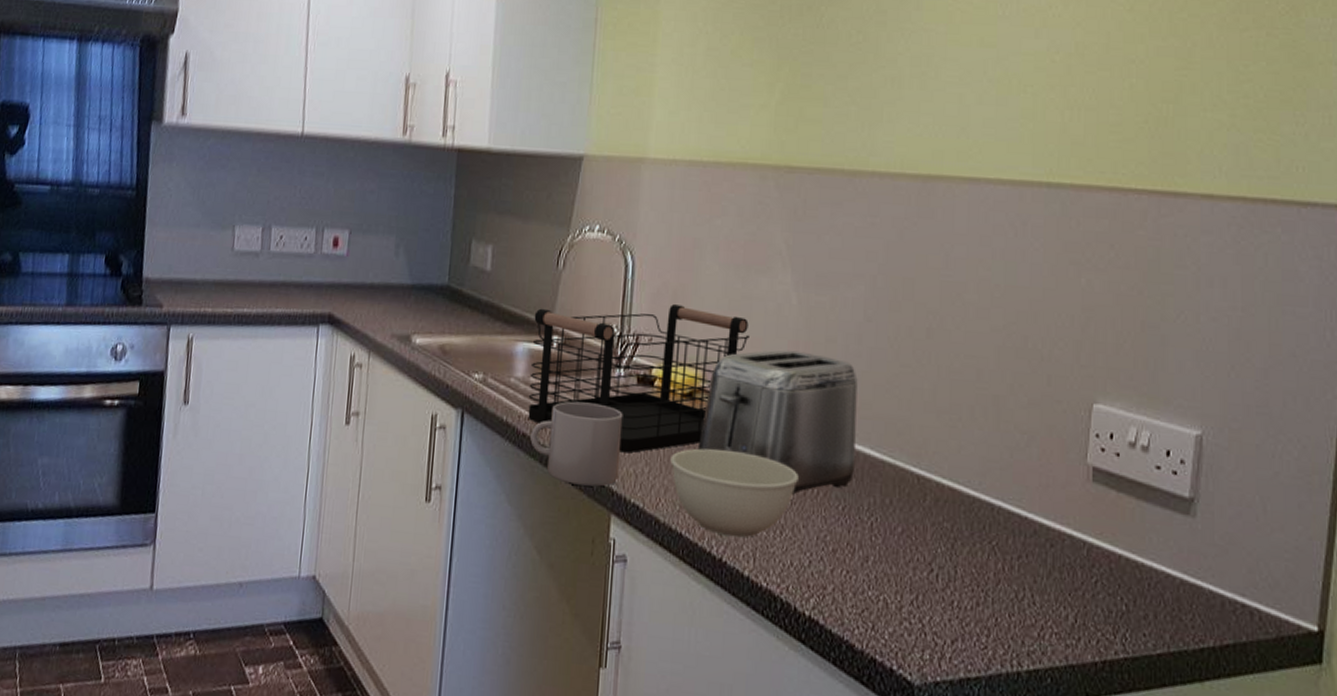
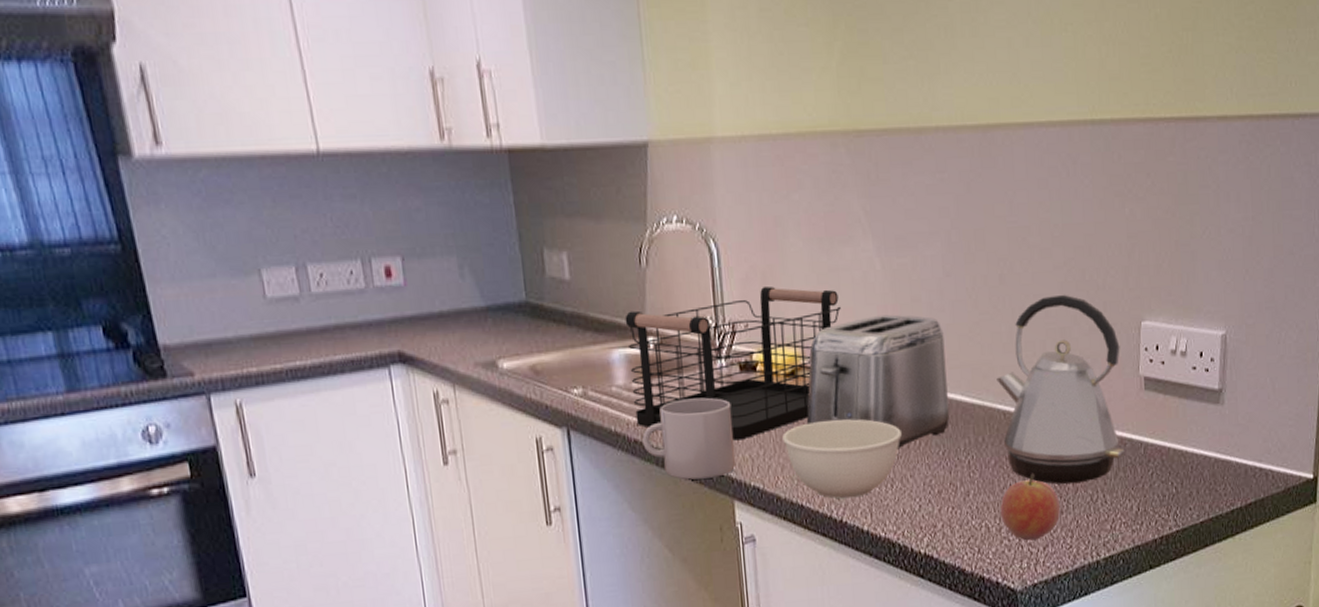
fruit: none [903,551,977,630] -> present [1000,473,1061,541]
kettle: none [913,359,1065,575] -> present [996,294,1125,484]

